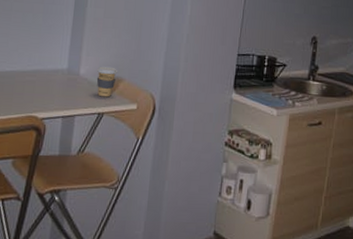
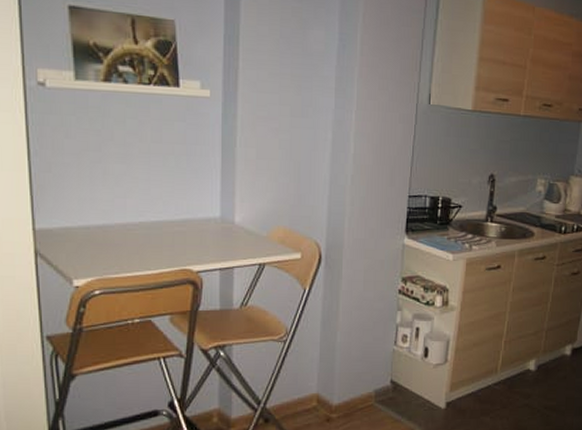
coffee cup: present [96,66,118,97] -> none [254,213,278,247]

